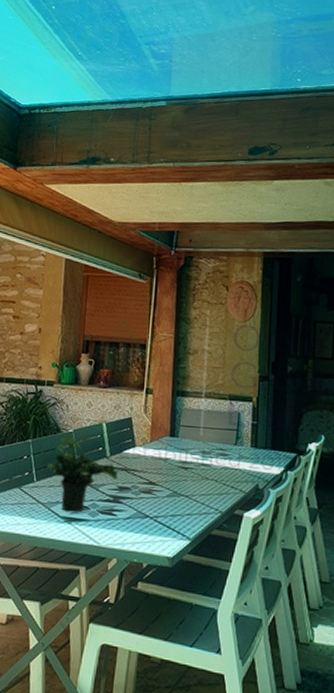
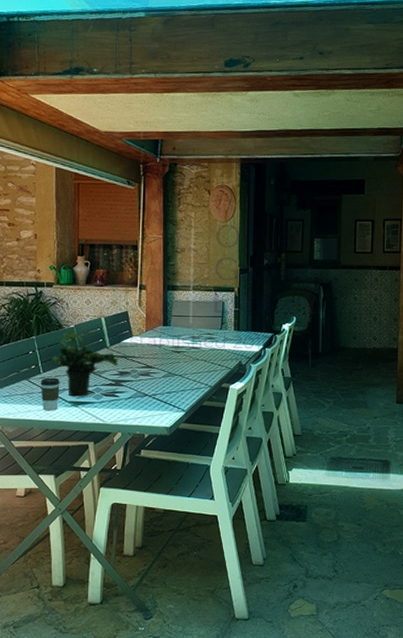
coffee cup: none [32,487,54,526] -> present [40,377,60,411]

